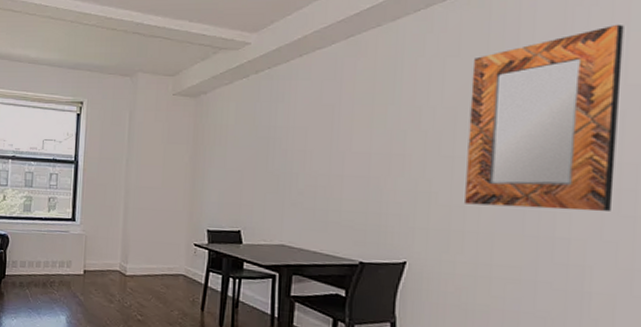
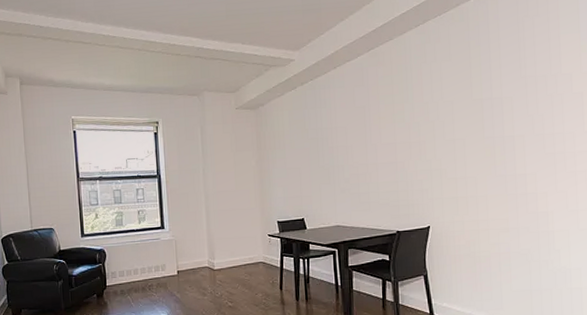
home mirror: present [465,24,624,212] -> none [460,29,561,176]

